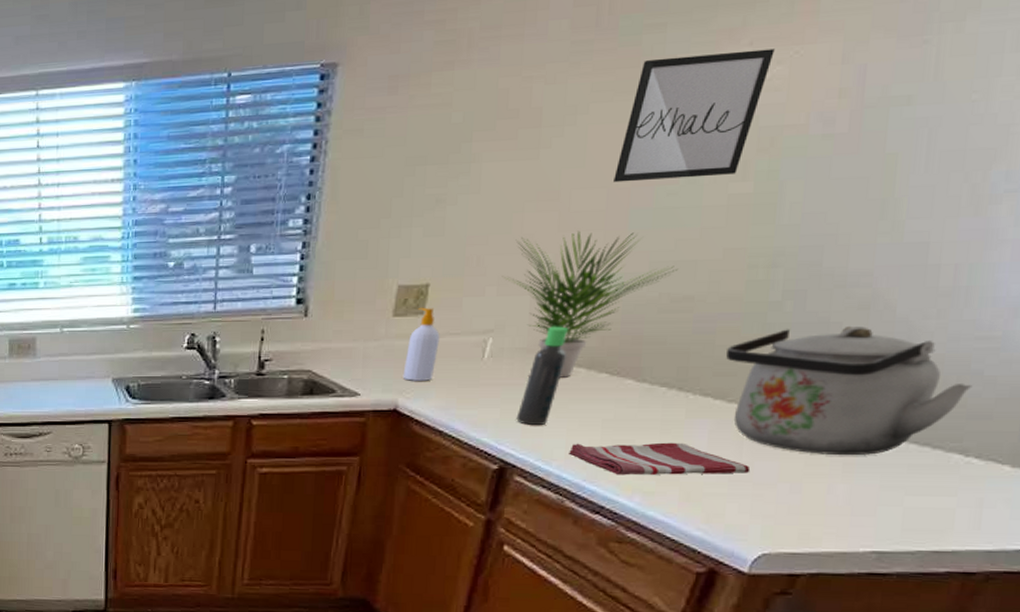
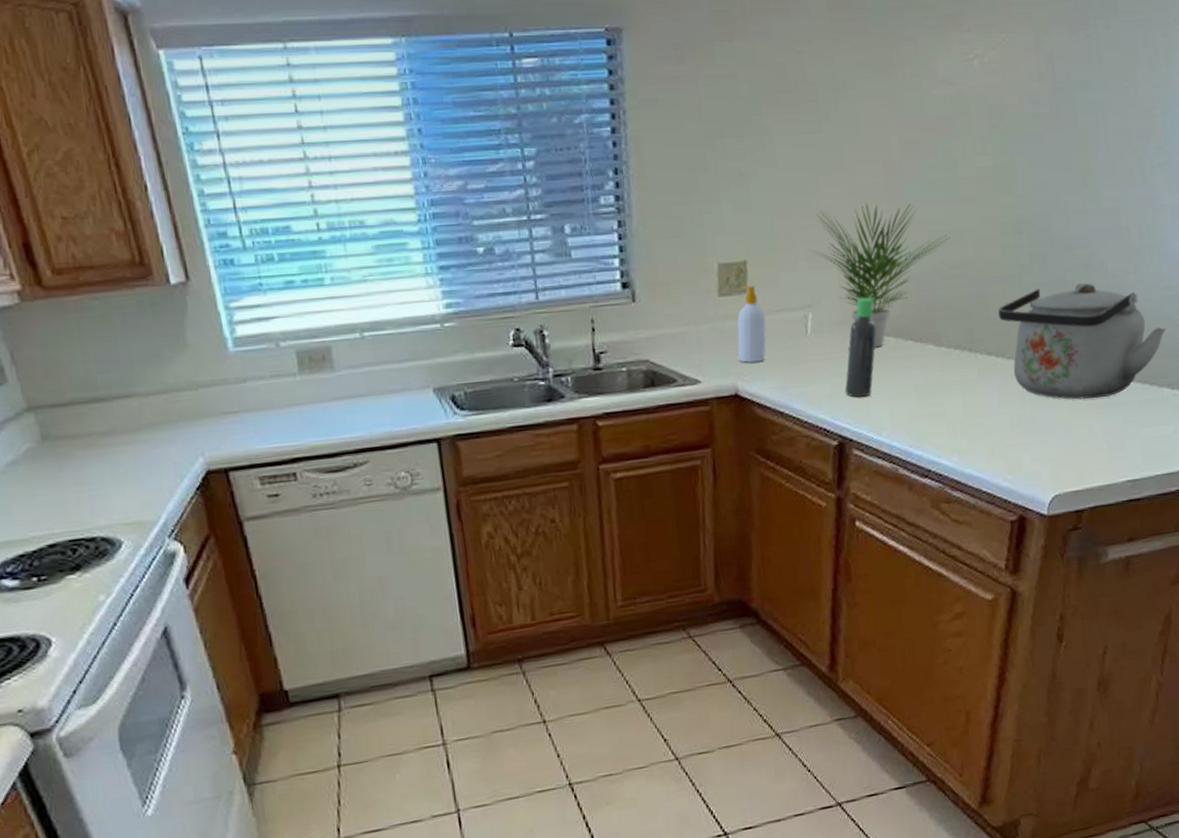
dish towel: present [569,442,751,475] -> none [894,400,1034,438]
wall art: present [613,48,775,183] -> none [886,35,988,156]

